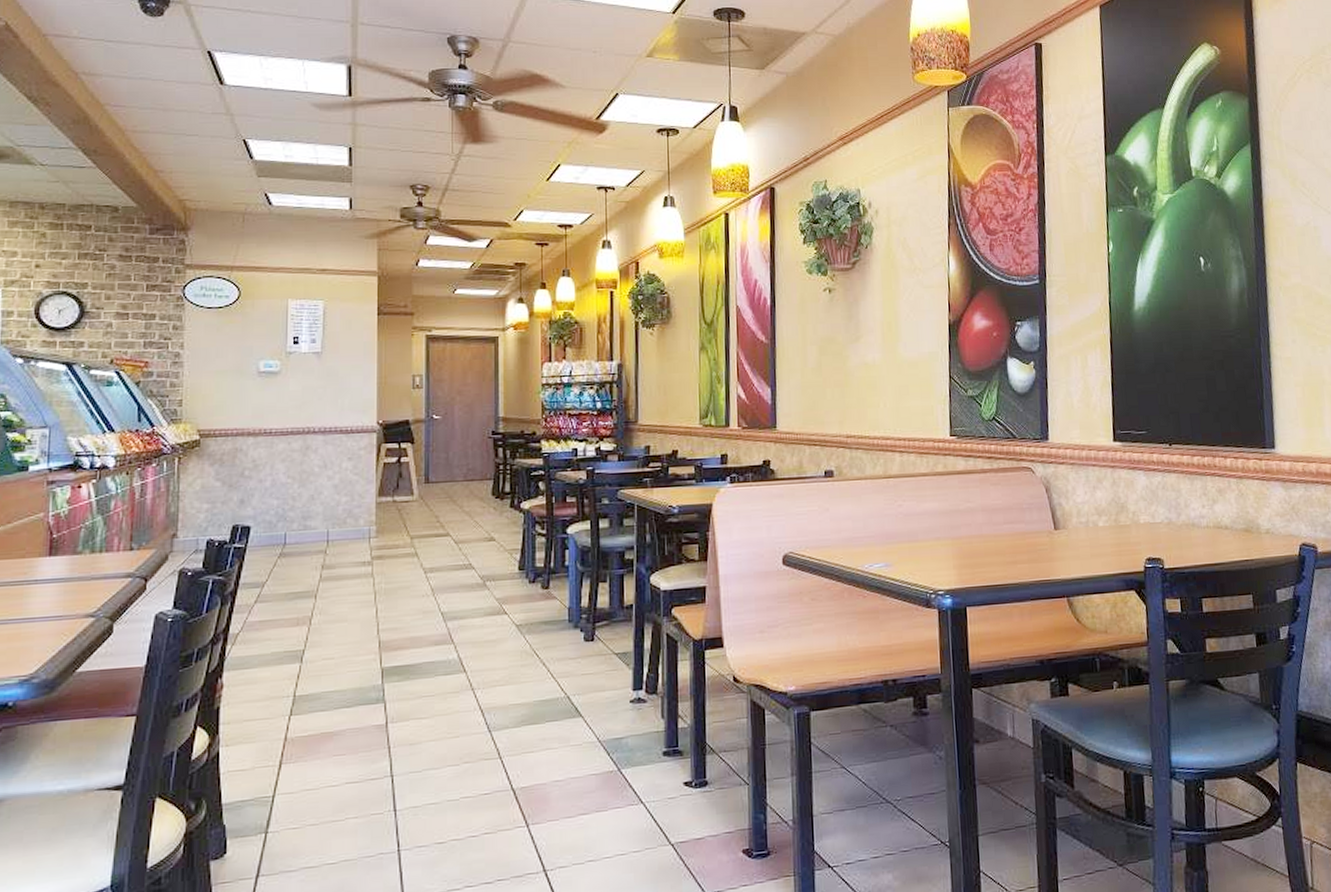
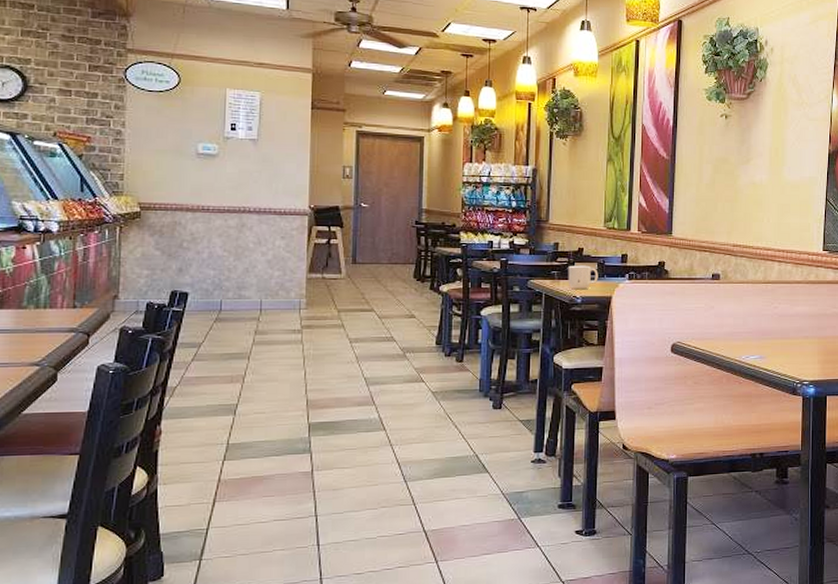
mug: none [662,469,696,497] -> present [568,265,598,289]

